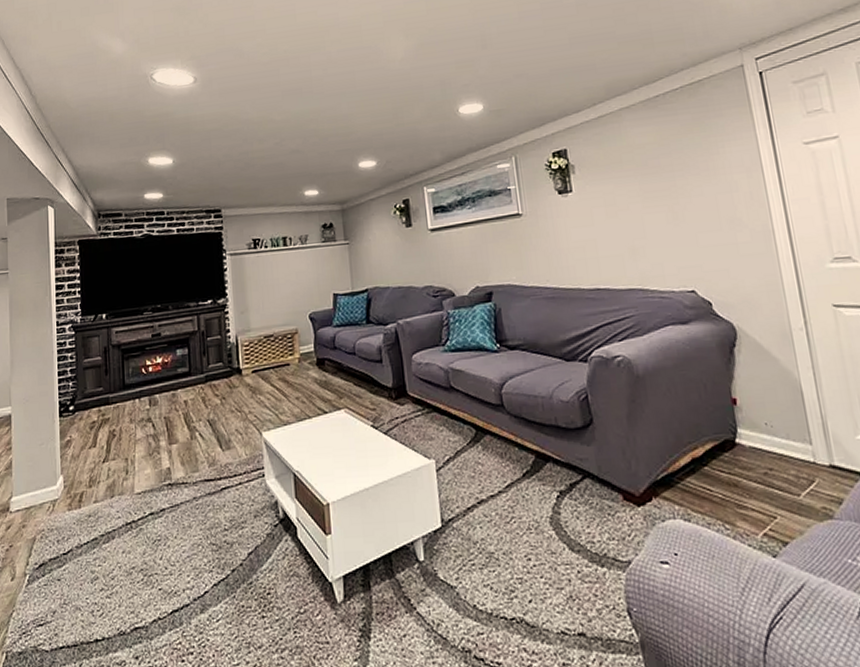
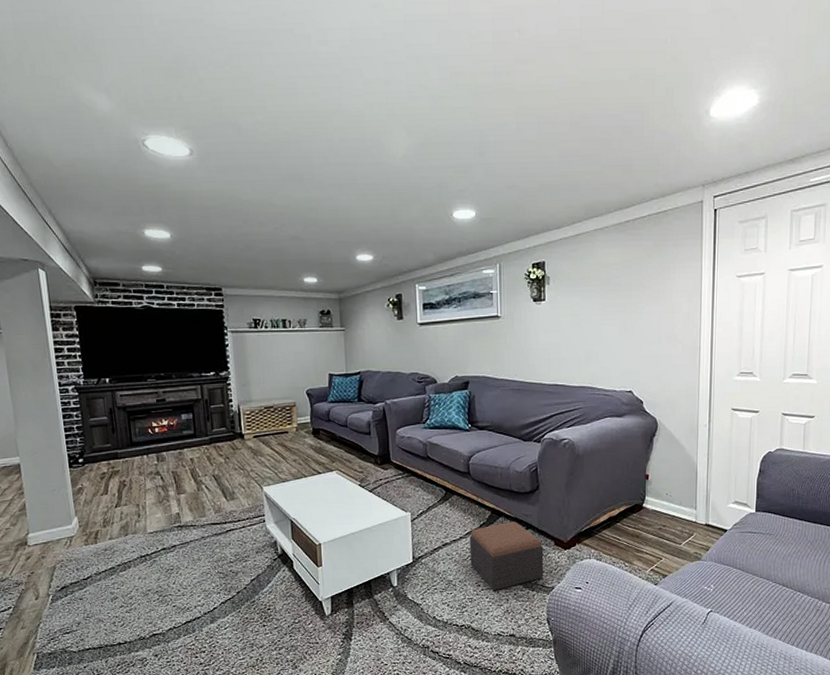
footstool: none [510,467,615,566] -> present [469,521,544,590]

